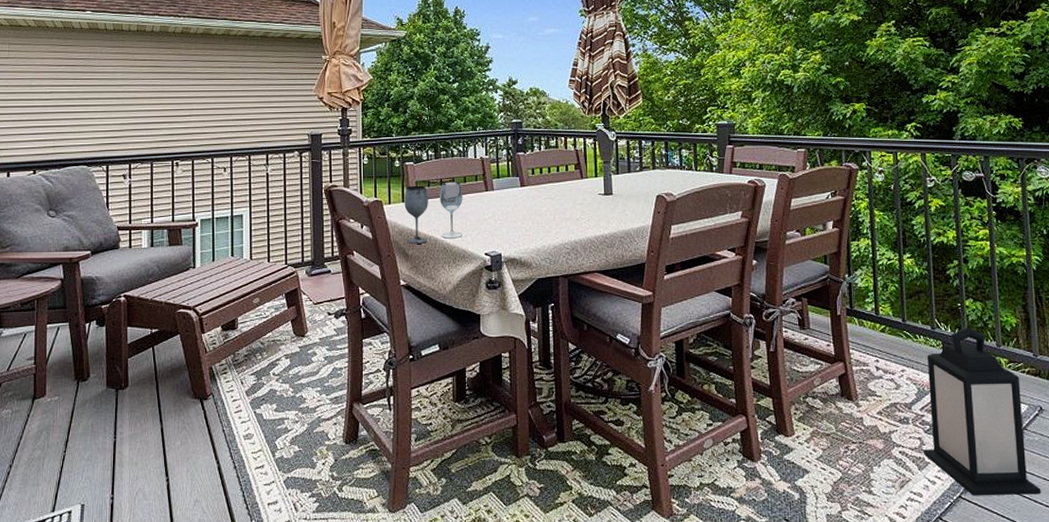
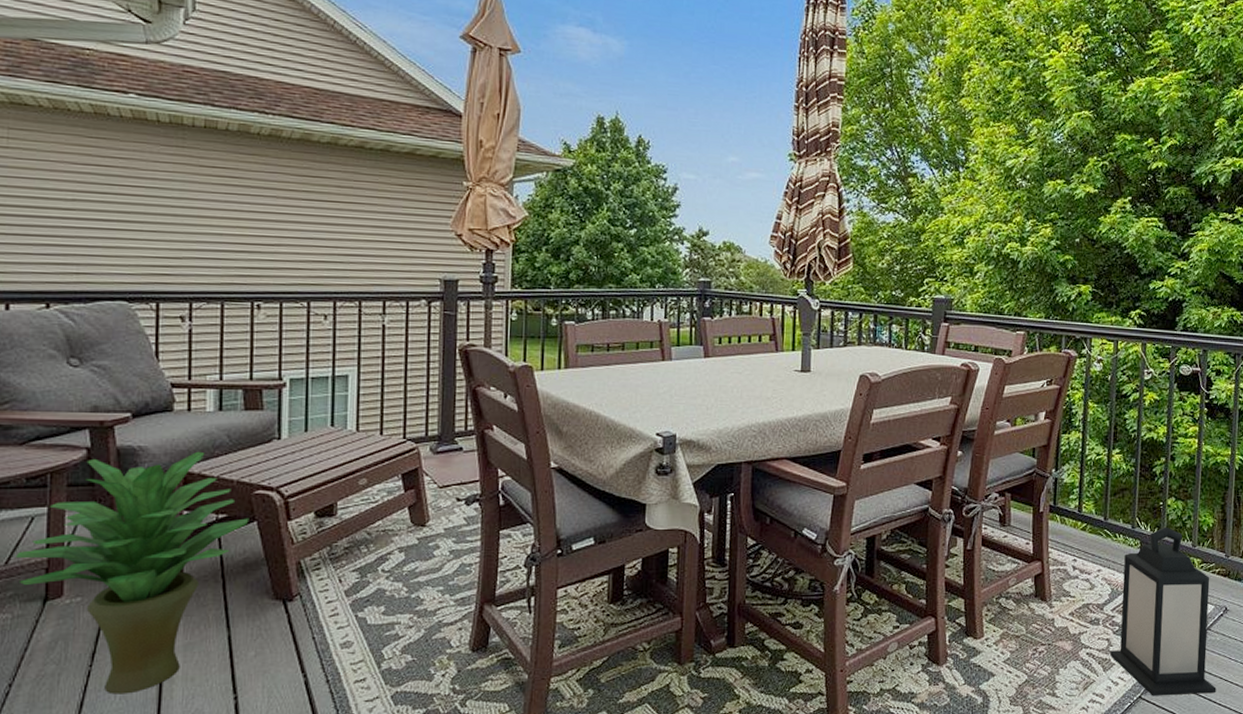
potted plant: none [14,279,174,475] -> present [16,451,250,694]
wineglass: present [404,181,463,245] -> none [560,347,634,421]

